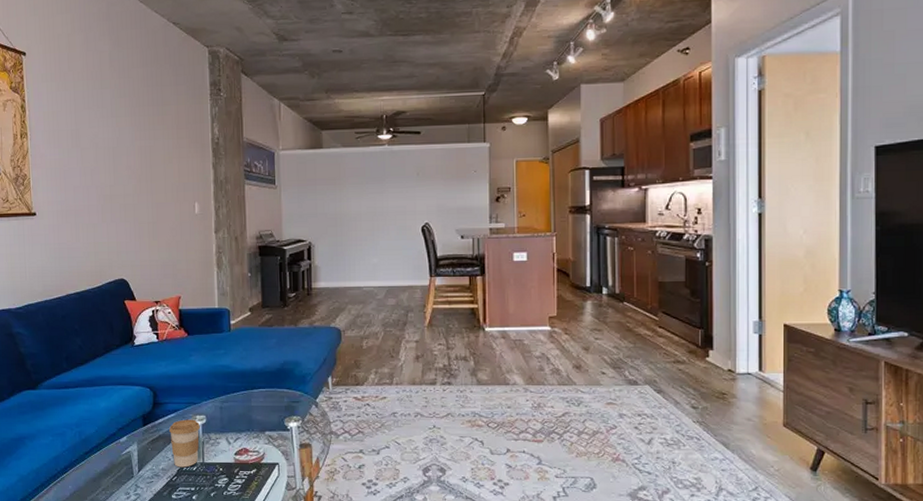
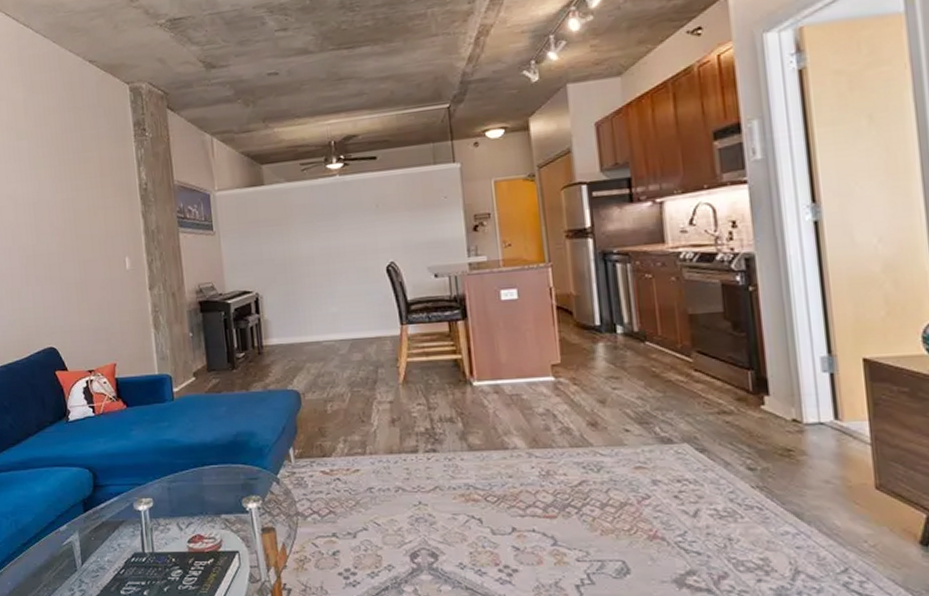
coffee cup: present [169,419,200,468] -> none [113,503,147,559]

